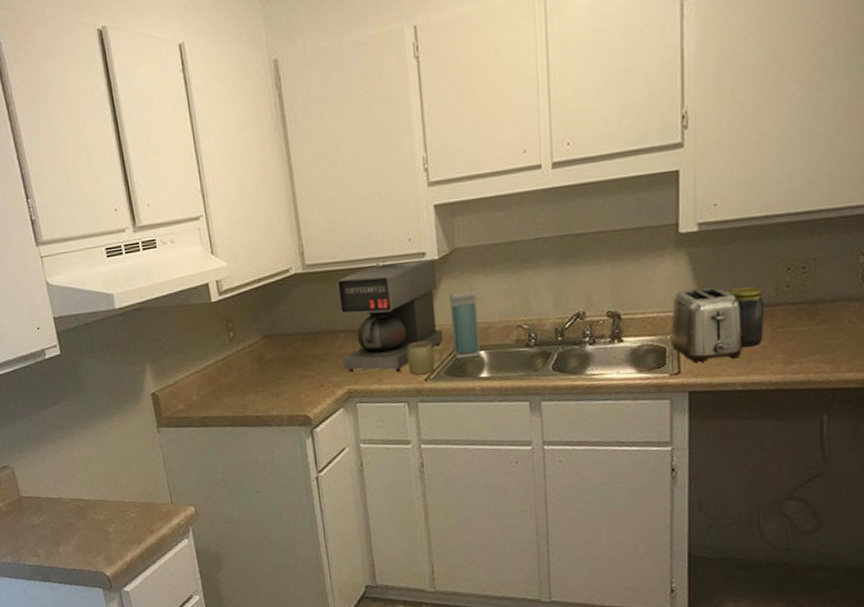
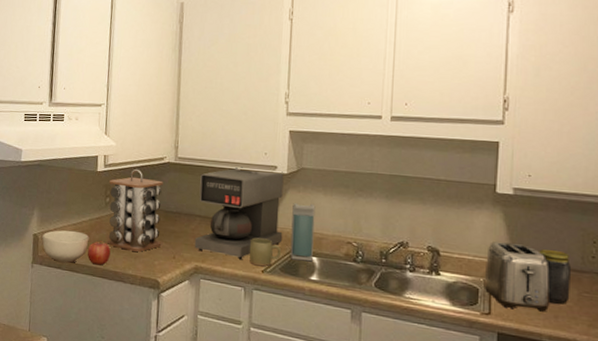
bowl: none [161,378,220,420] -> present [41,229,89,264]
fruit: none [219,384,248,414] -> present [87,241,111,265]
spice rack: none [229,289,304,389] -> present [108,168,163,252]

